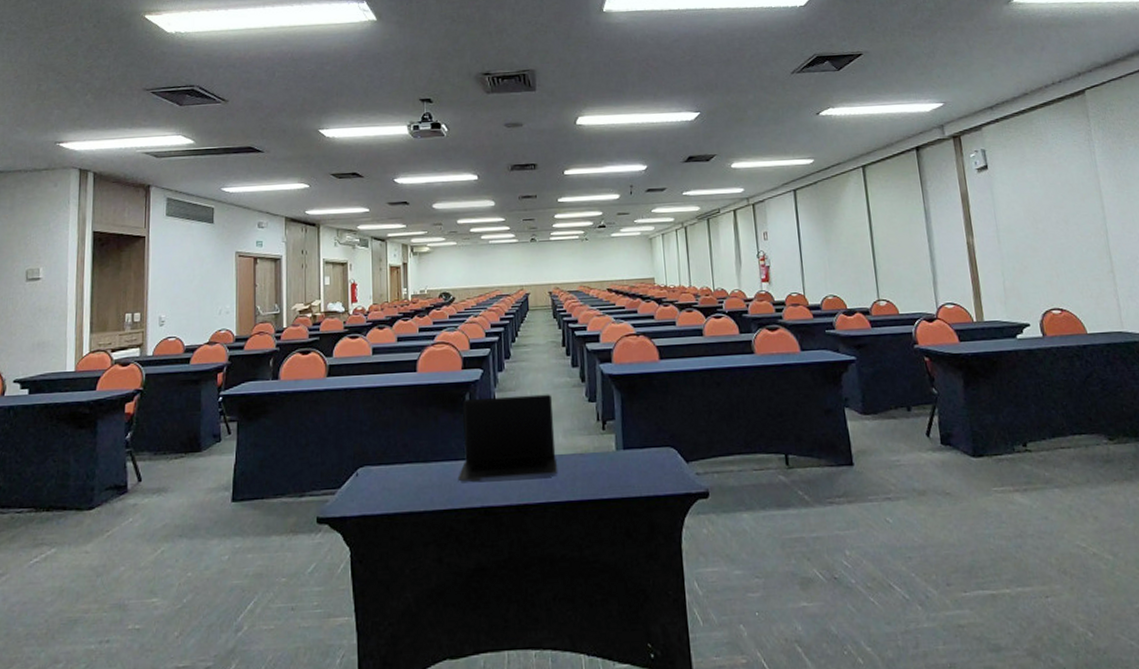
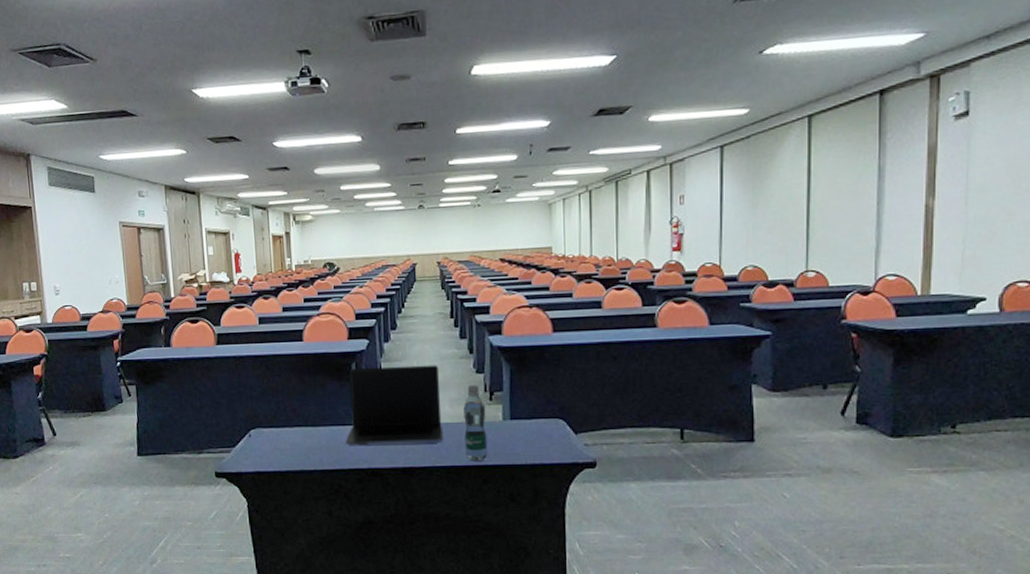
bottle: none [577,414,603,495] -> present [463,385,488,461]

